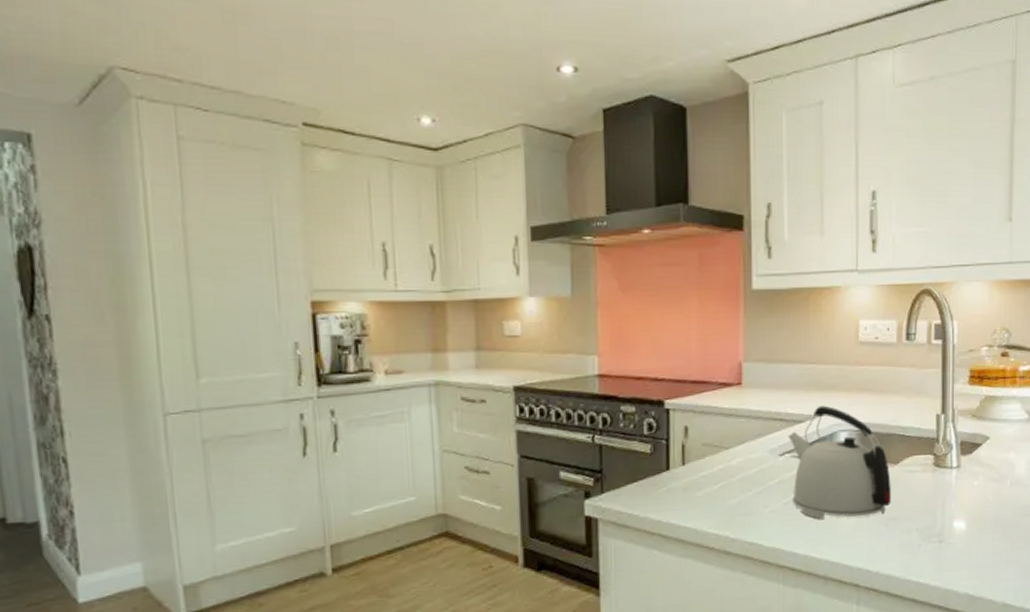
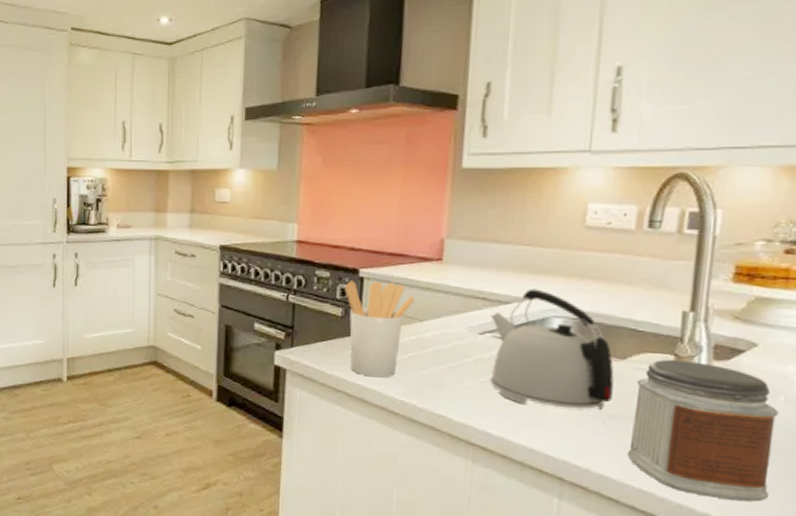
utensil holder: none [651,411,720,514] -> present [344,281,415,378]
jar: none [906,458,1008,578] -> present [627,359,780,502]

